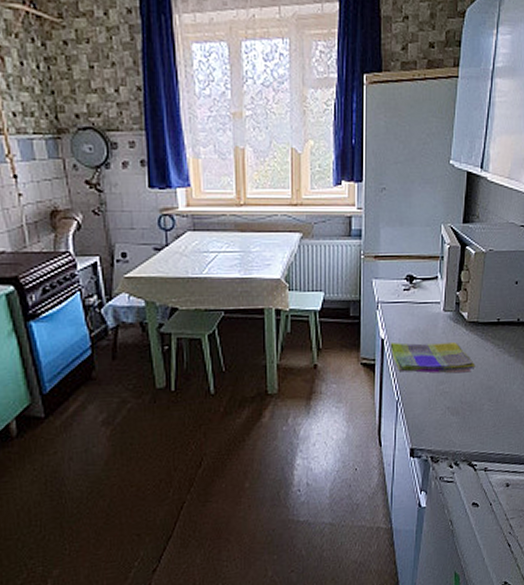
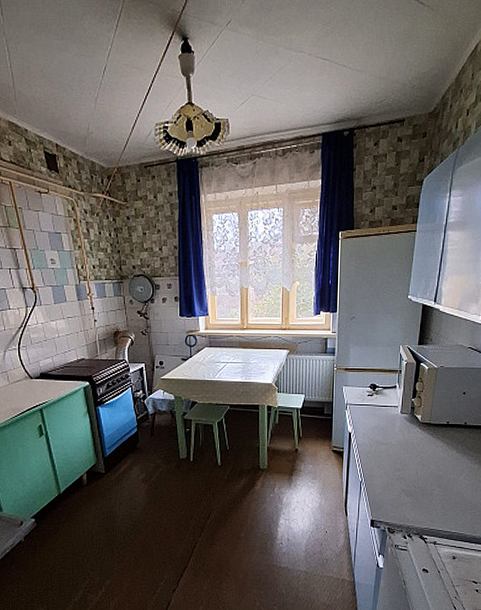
dish towel: present [390,342,476,373] -> none [356,436,427,463]

